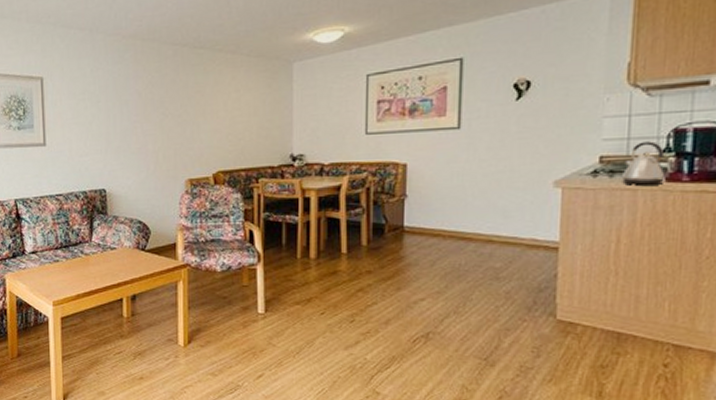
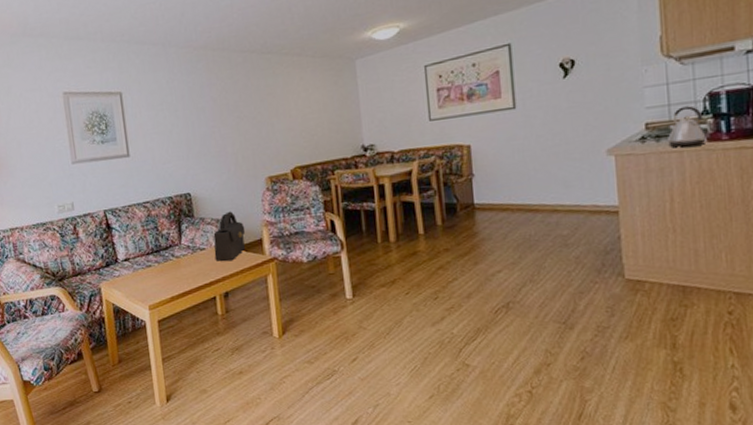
handbag: none [125,212,160,264] -> present [213,211,246,262]

